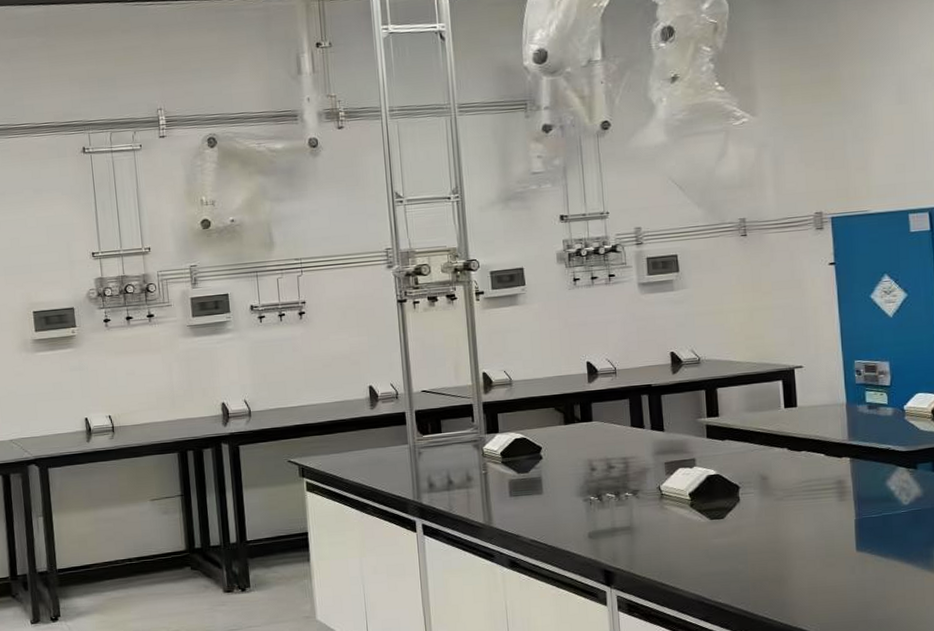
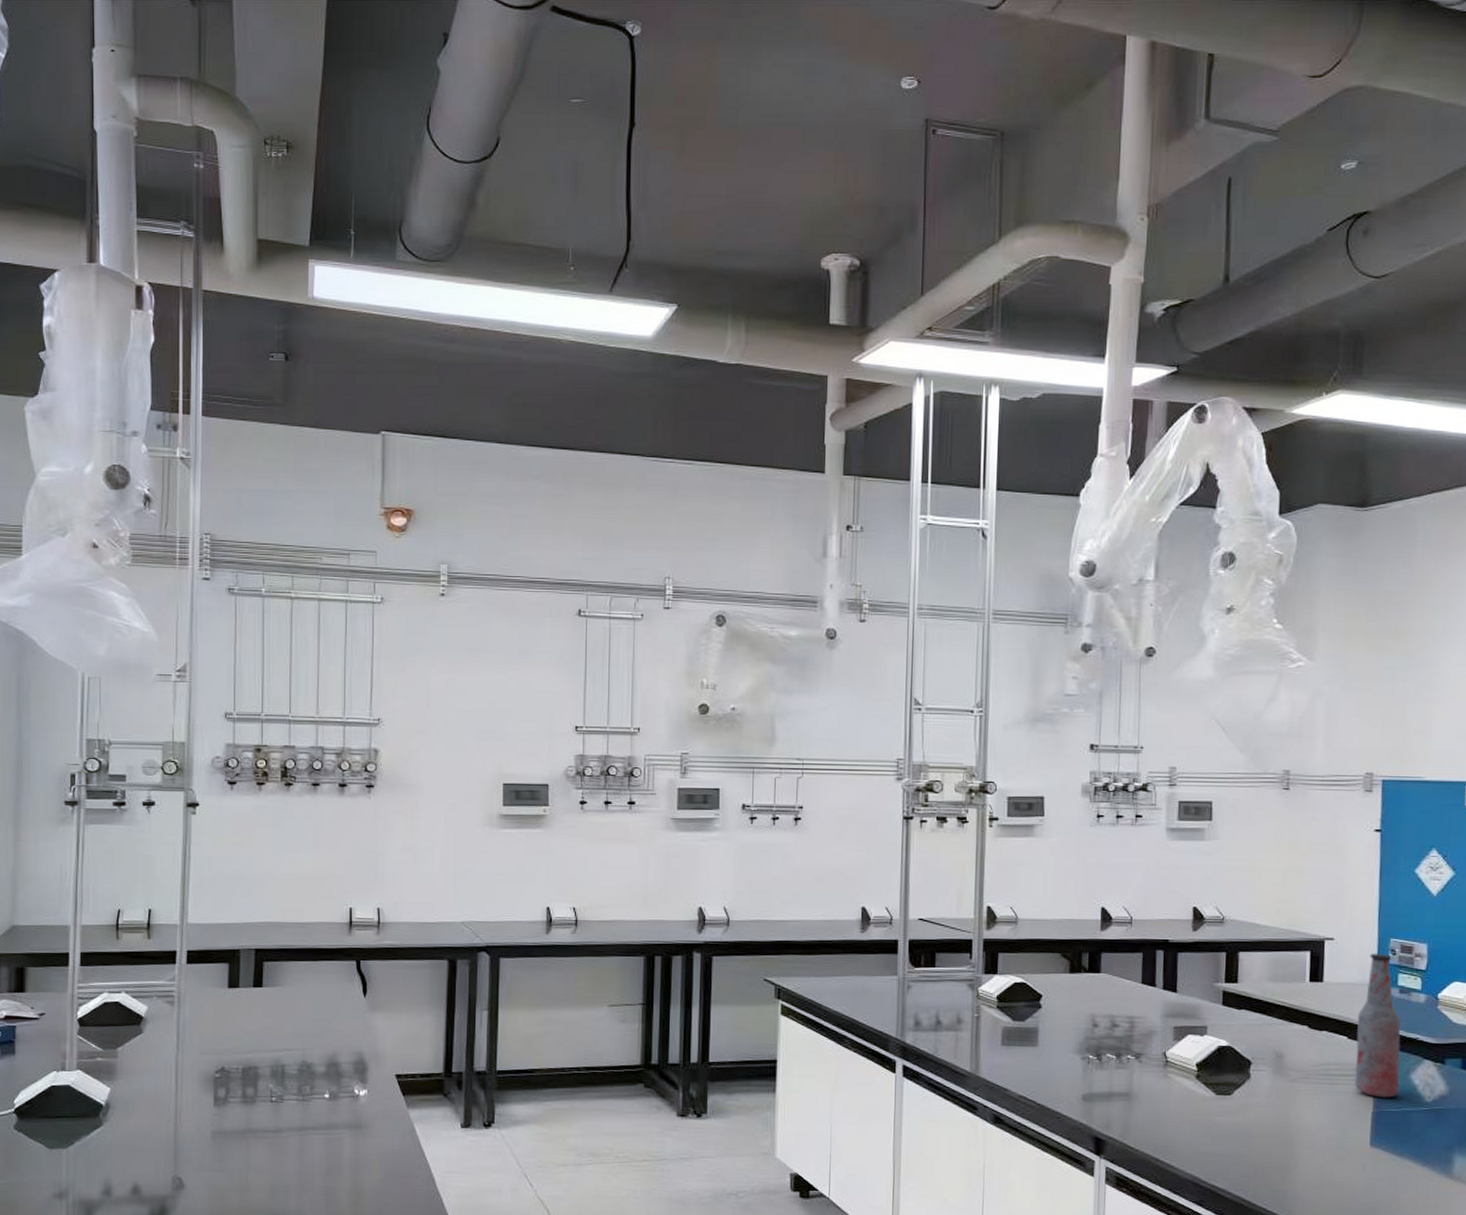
bottle: none [832,375,878,506] -> present [1355,953,1401,1098]

